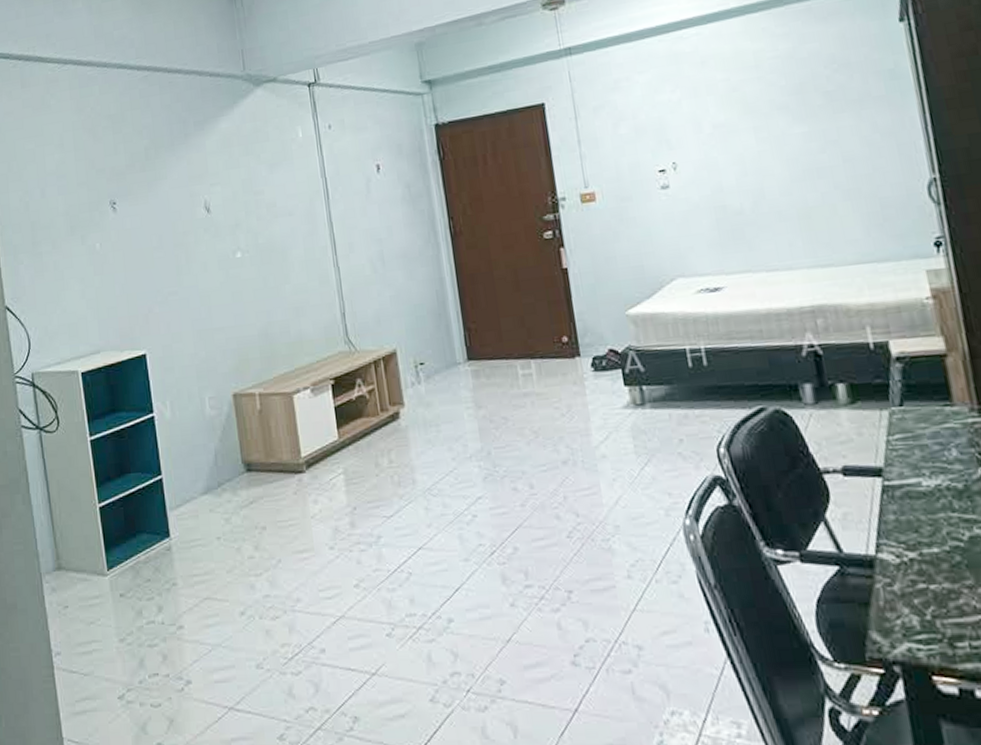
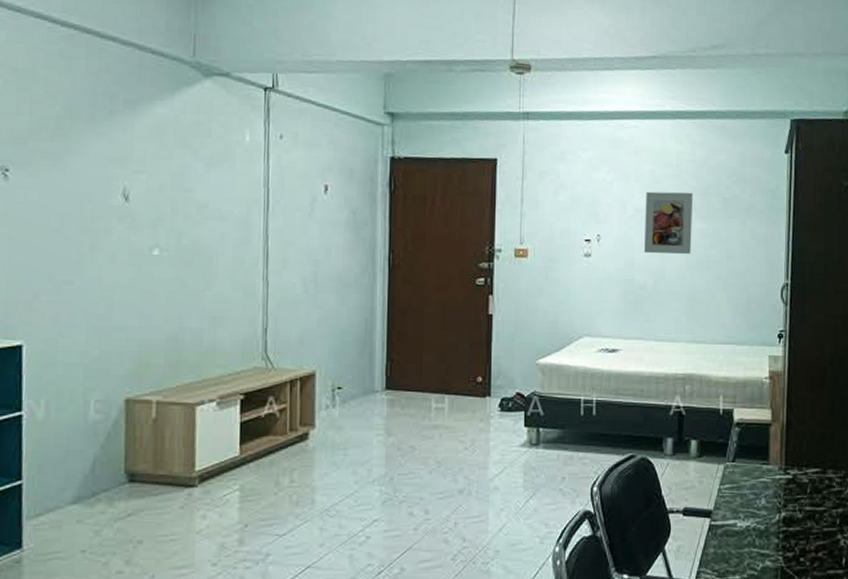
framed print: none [723,93,794,174] -> present [644,191,693,255]

